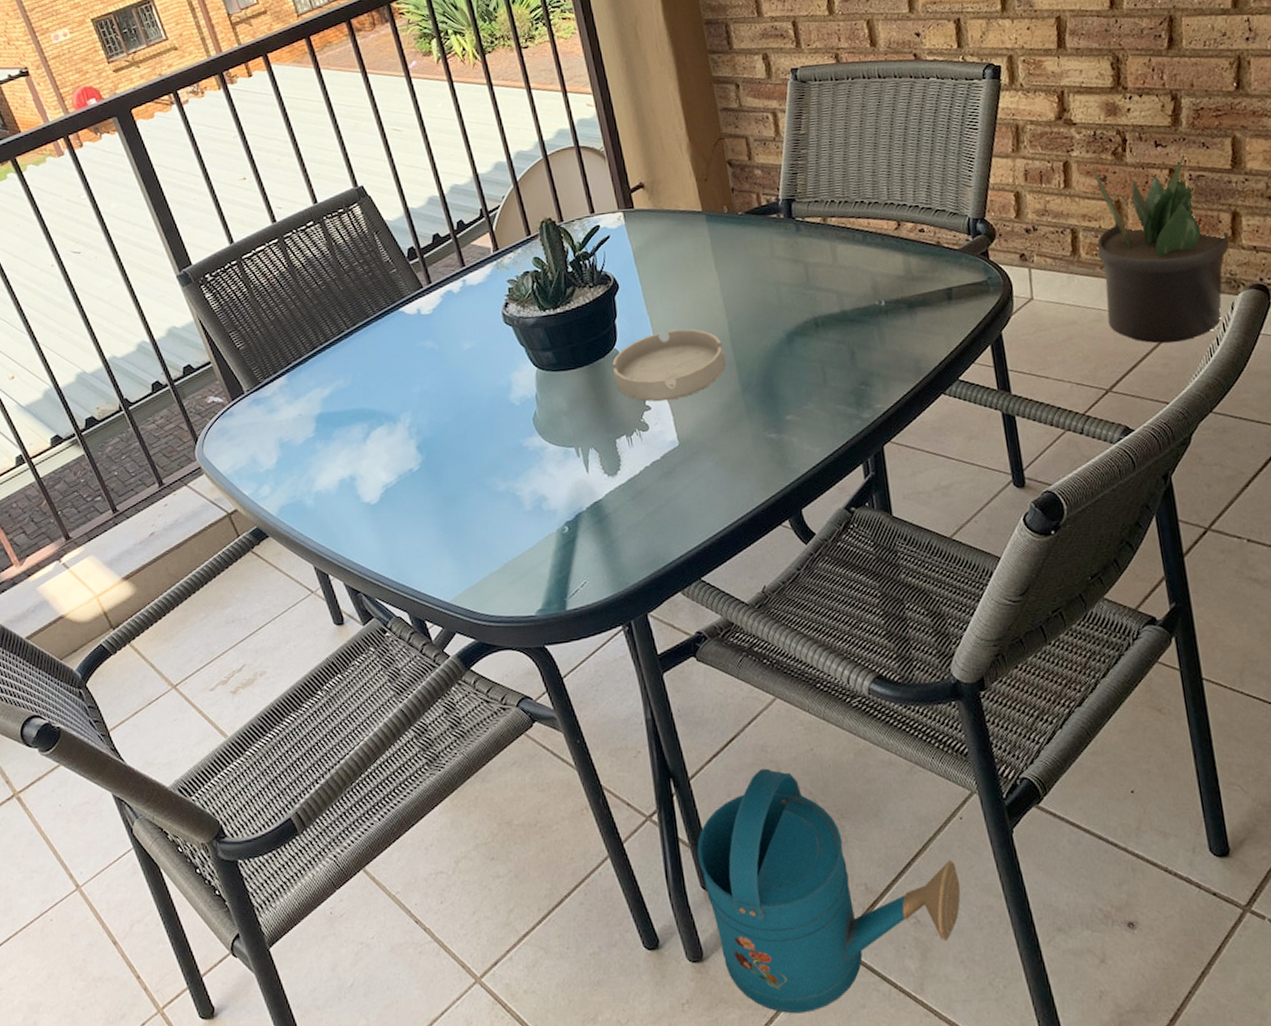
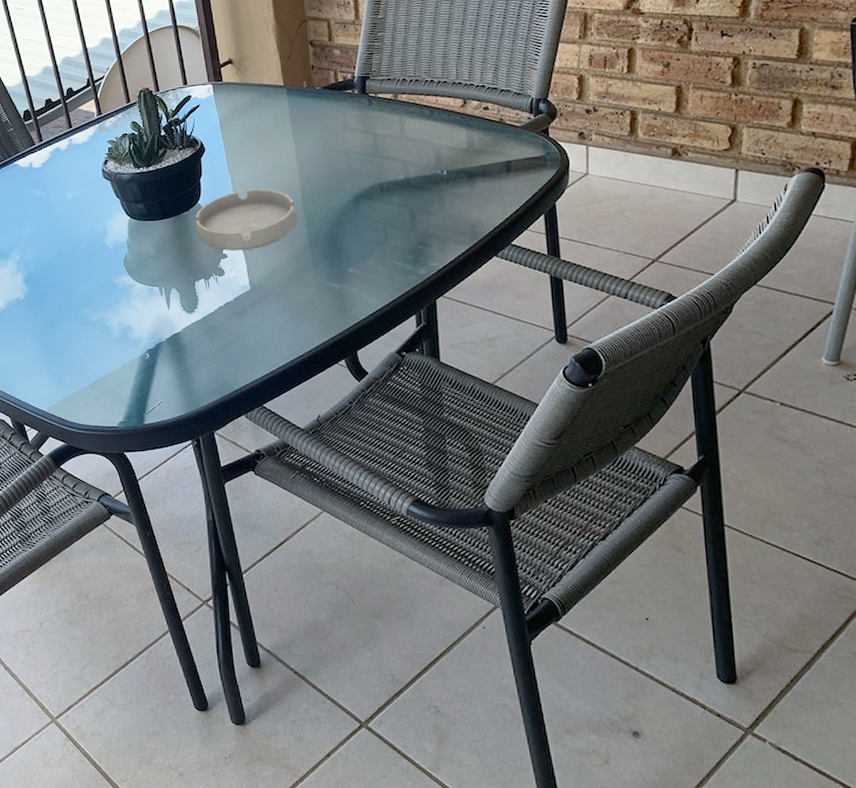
watering can: present [696,768,961,1014] -> none [245,570,479,777]
planter: present [1090,155,1229,344] -> none [655,45,788,219]

